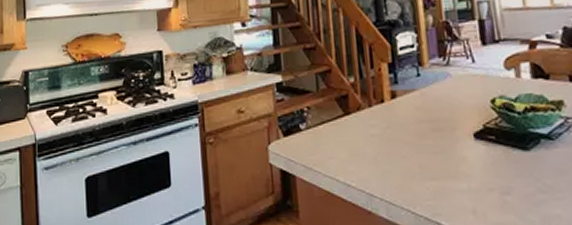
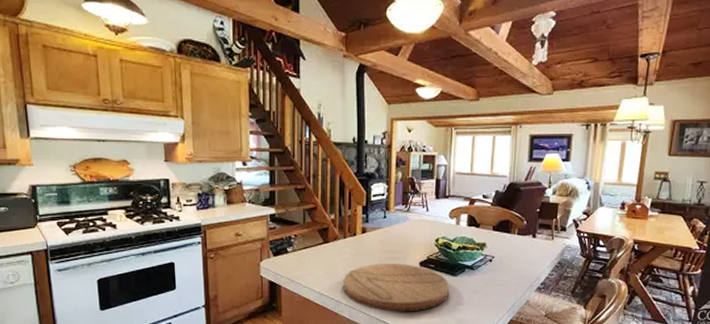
cutting board: none [374,136,523,208] -> present [343,263,449,312]

